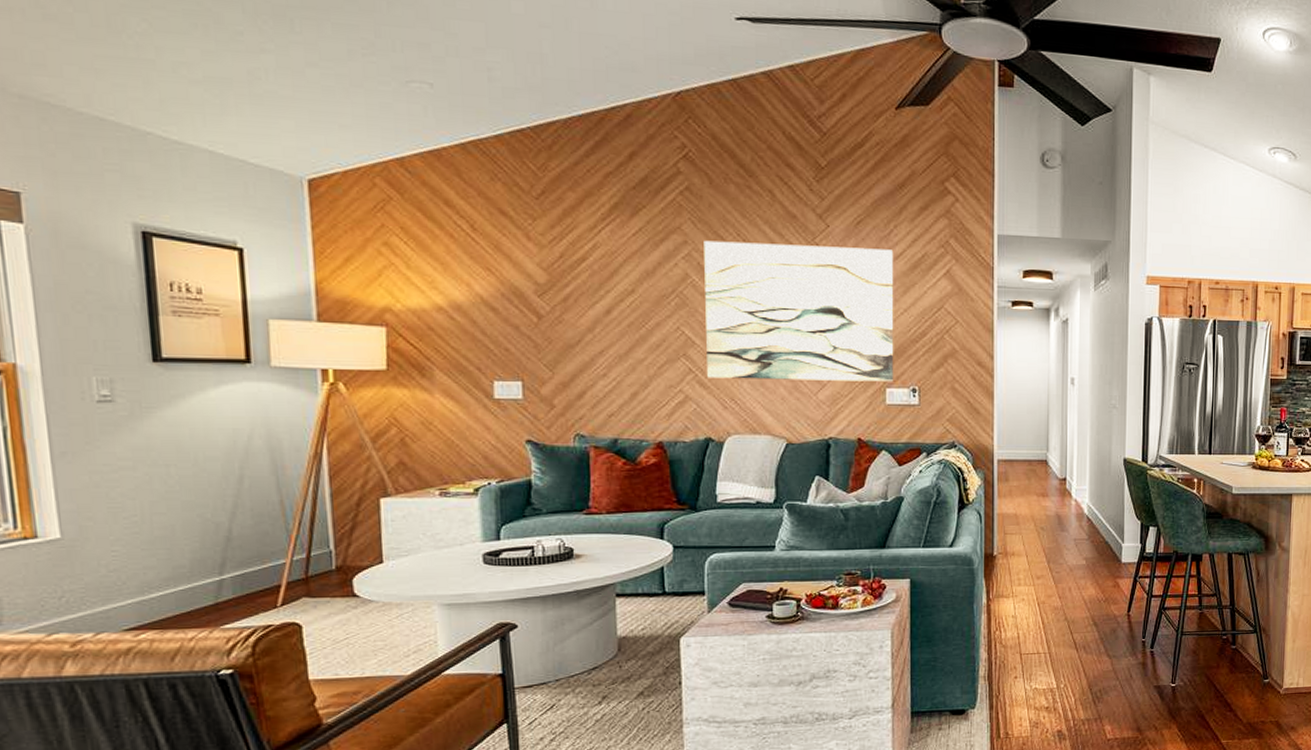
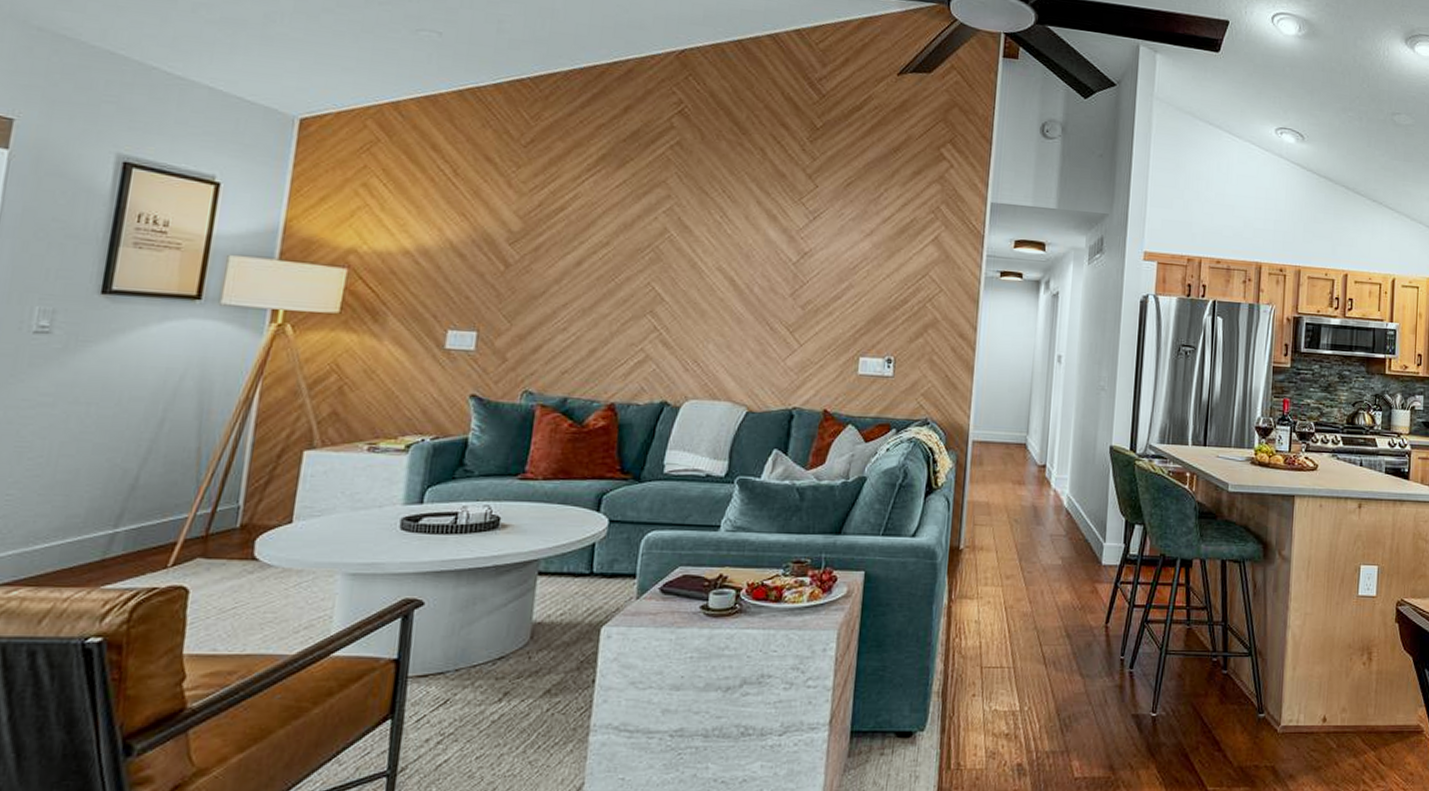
wall art: present [704,240,894,382] -> none [672,195,882,351]

